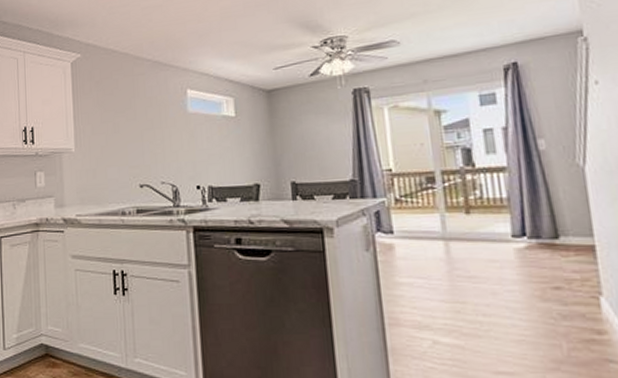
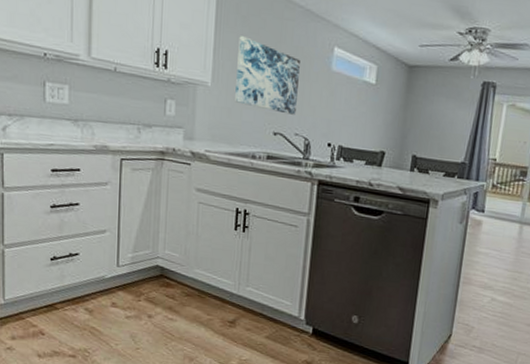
wall art: none [95,99,159,164] -> present [235,36,300,115]

